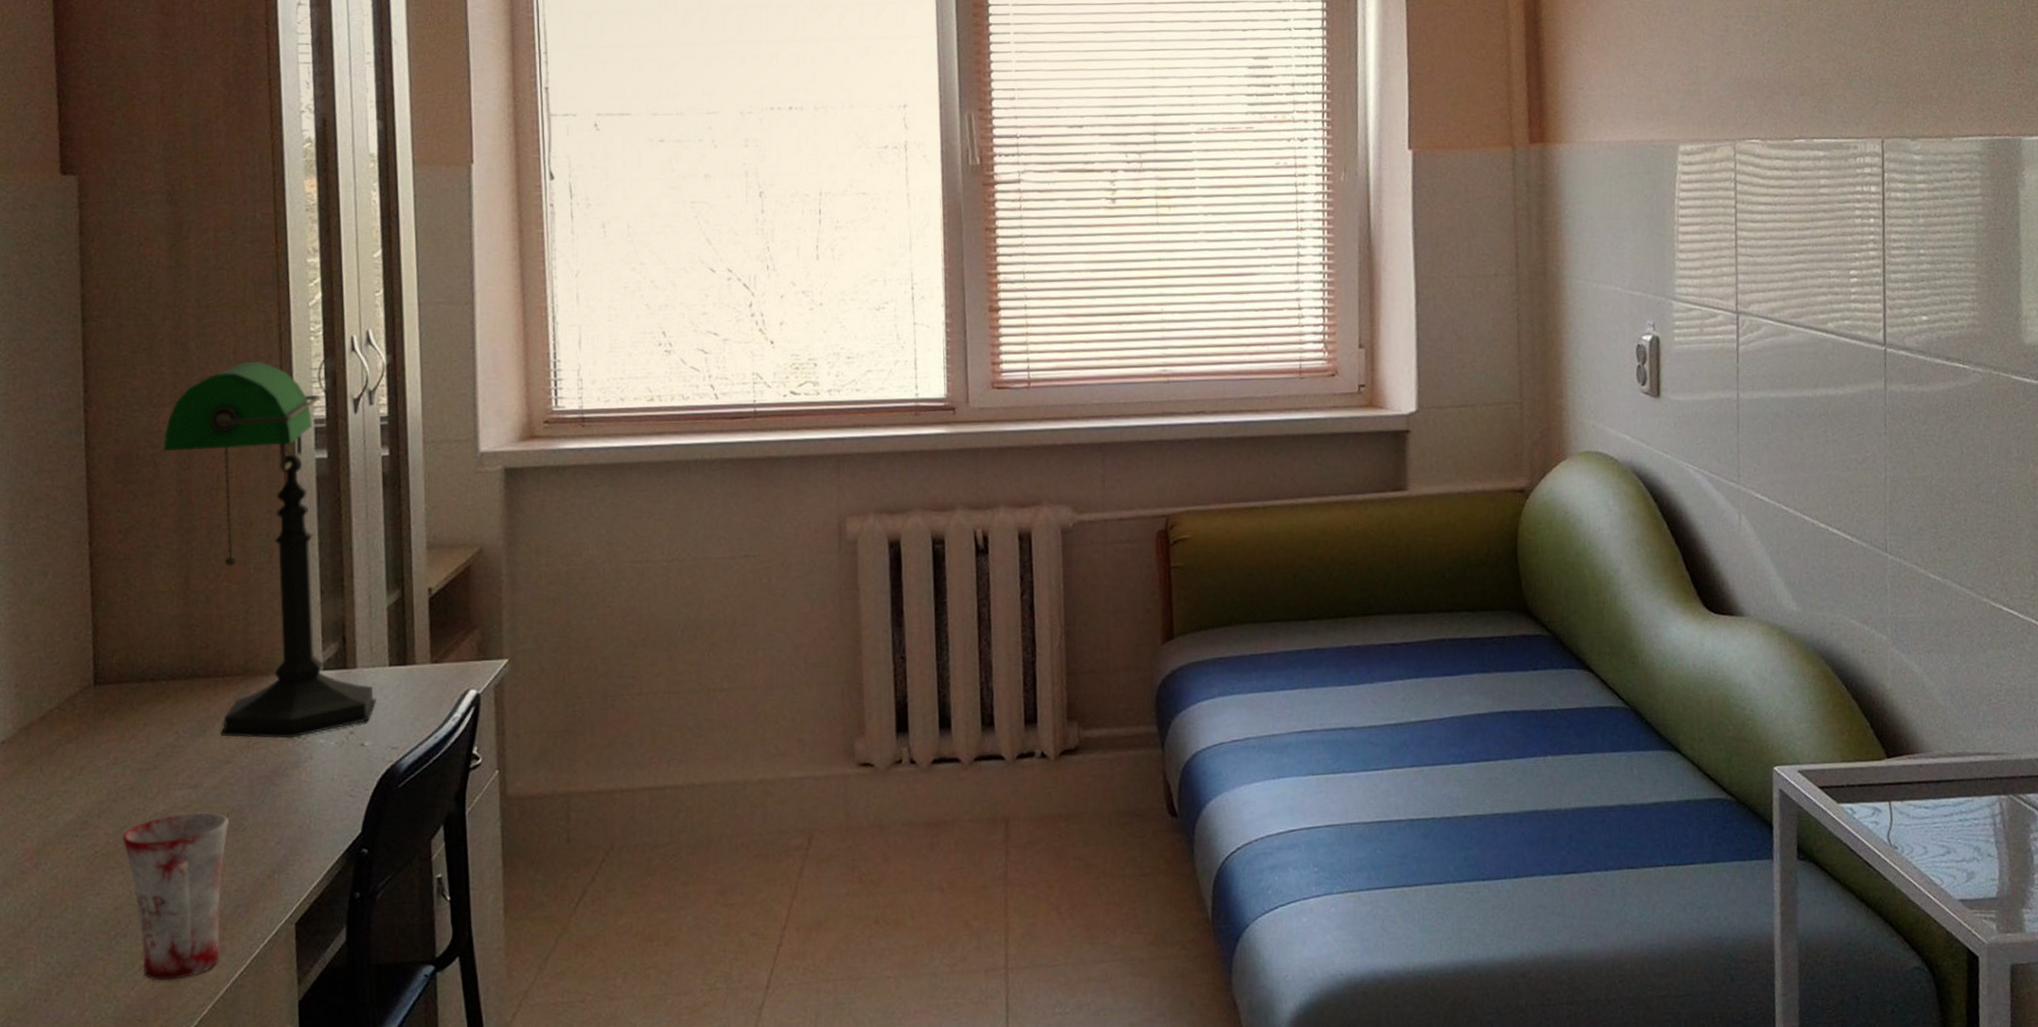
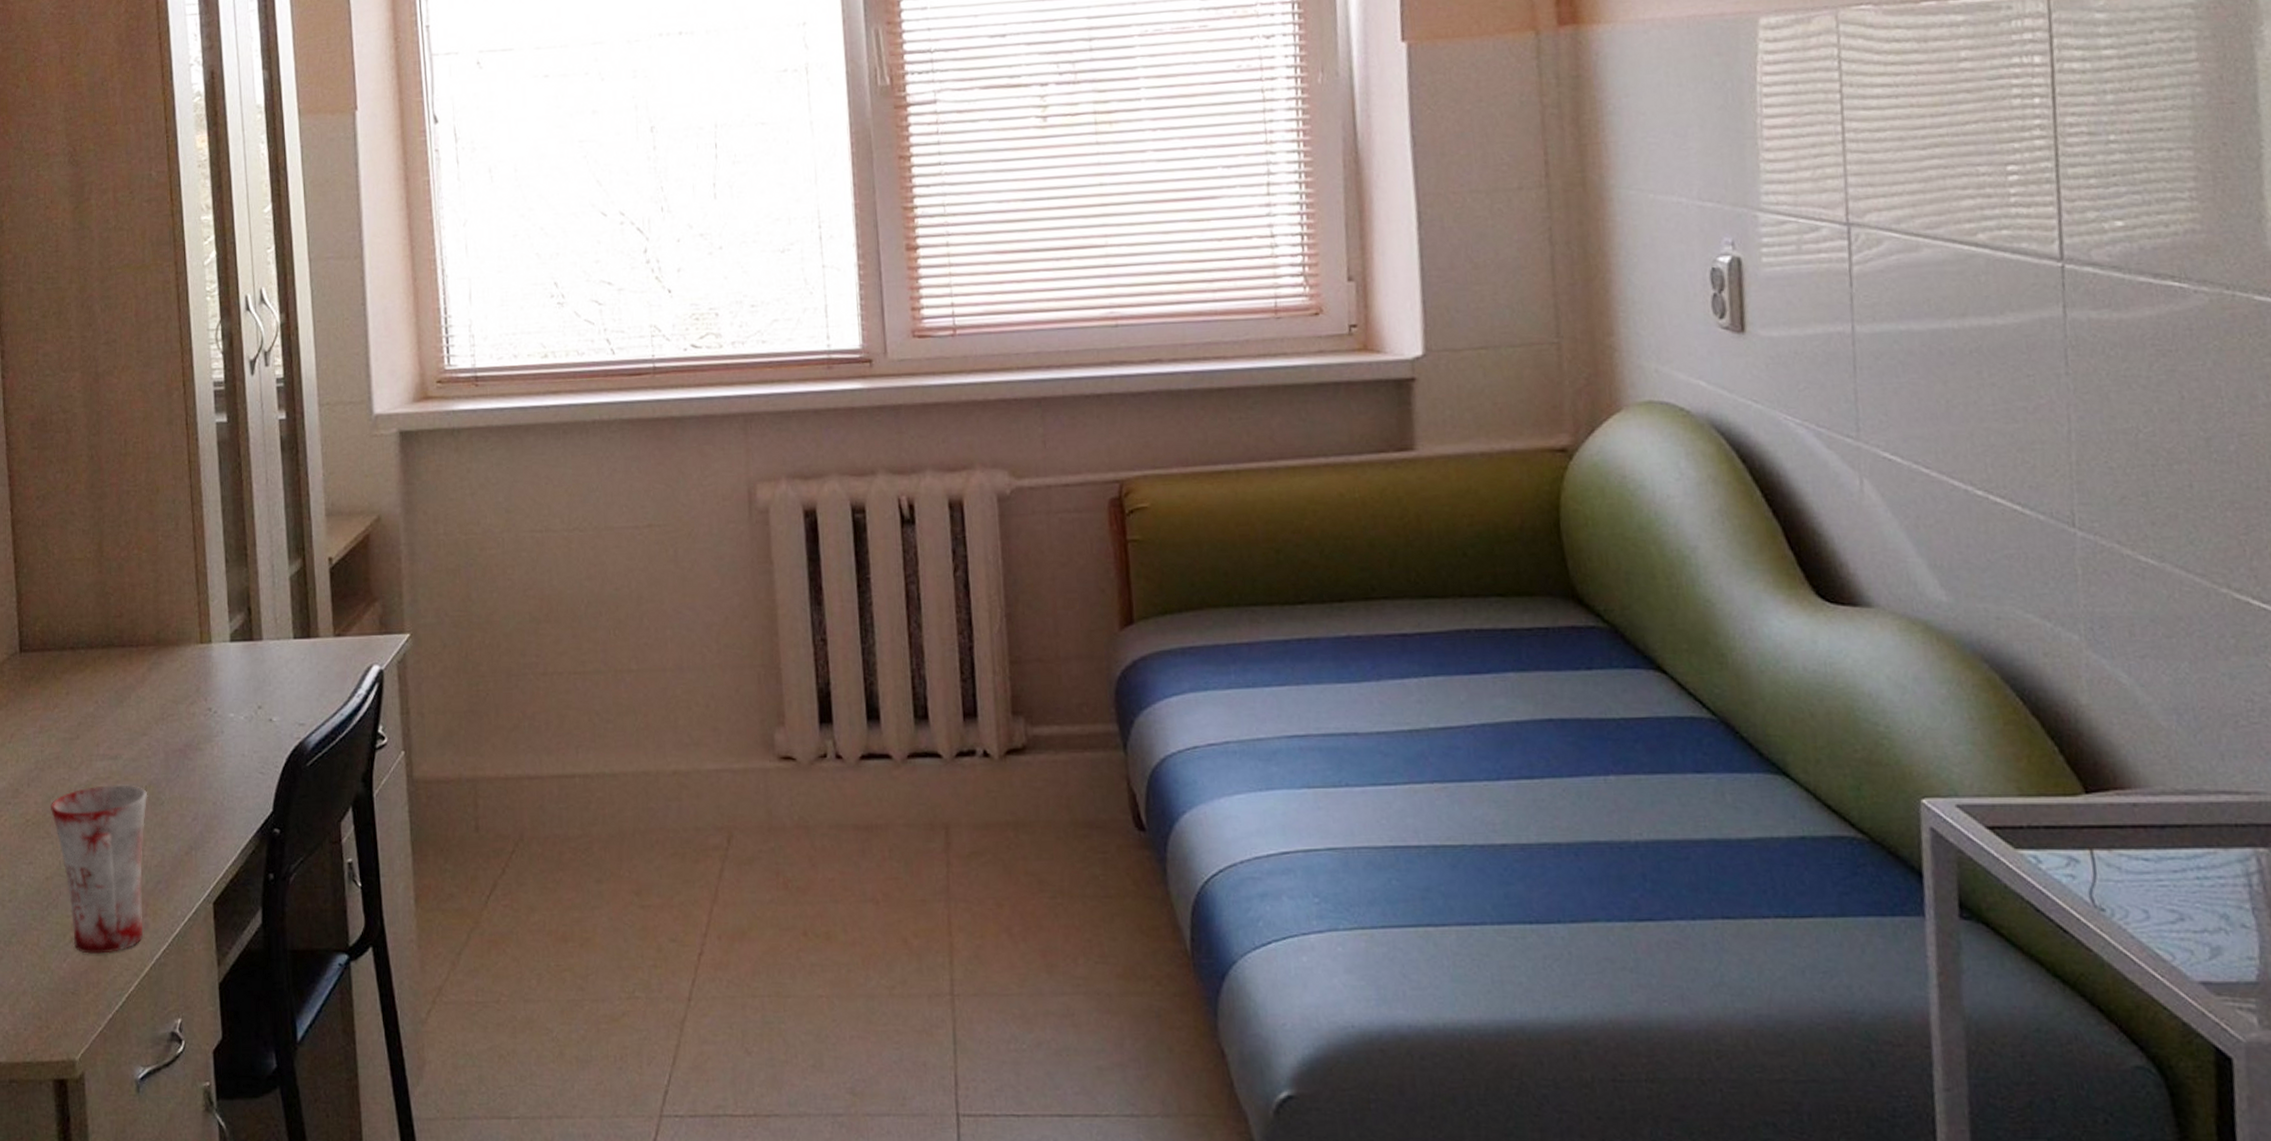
desk lamp: present [164,361,376,739] -> none [75,324,282,712]

